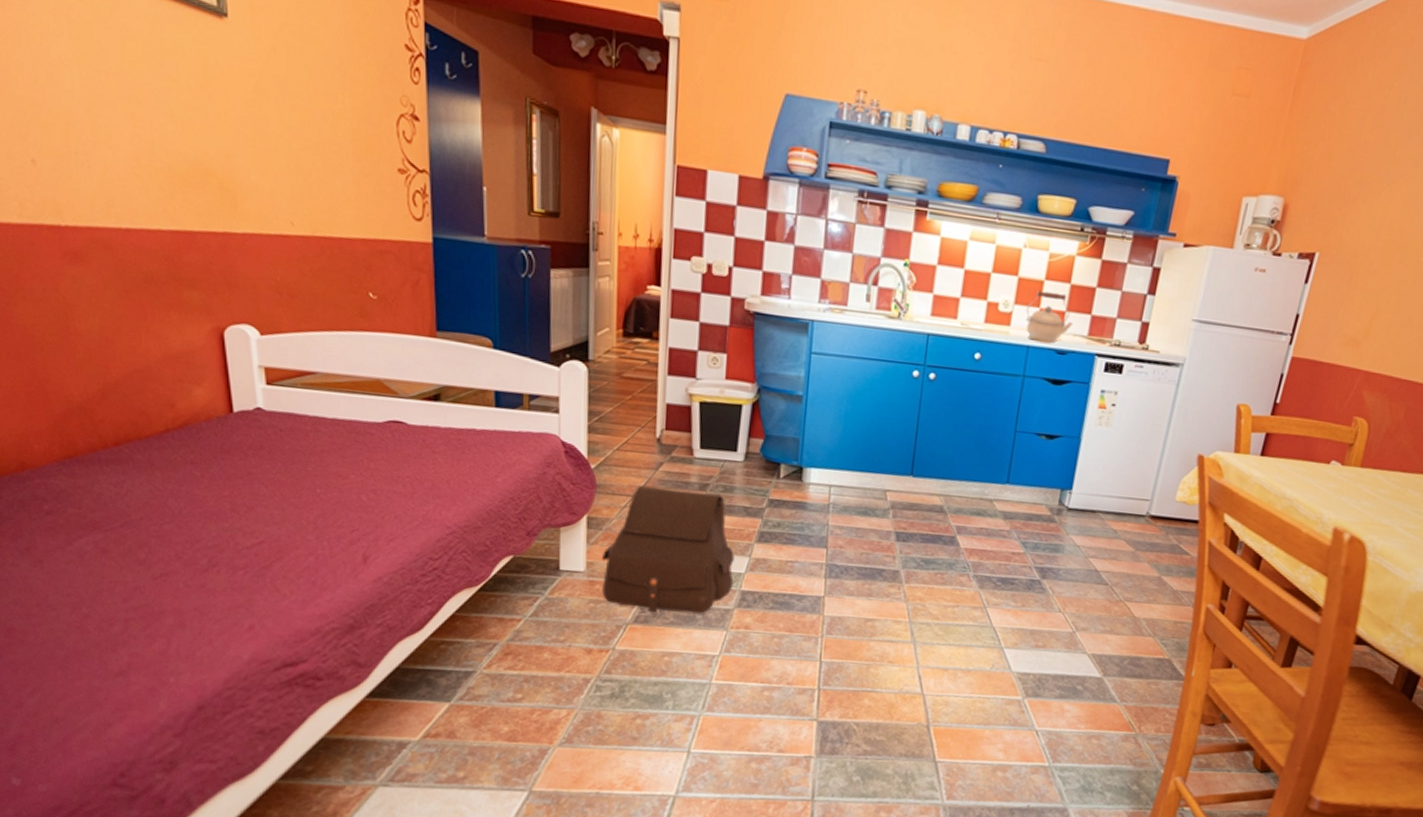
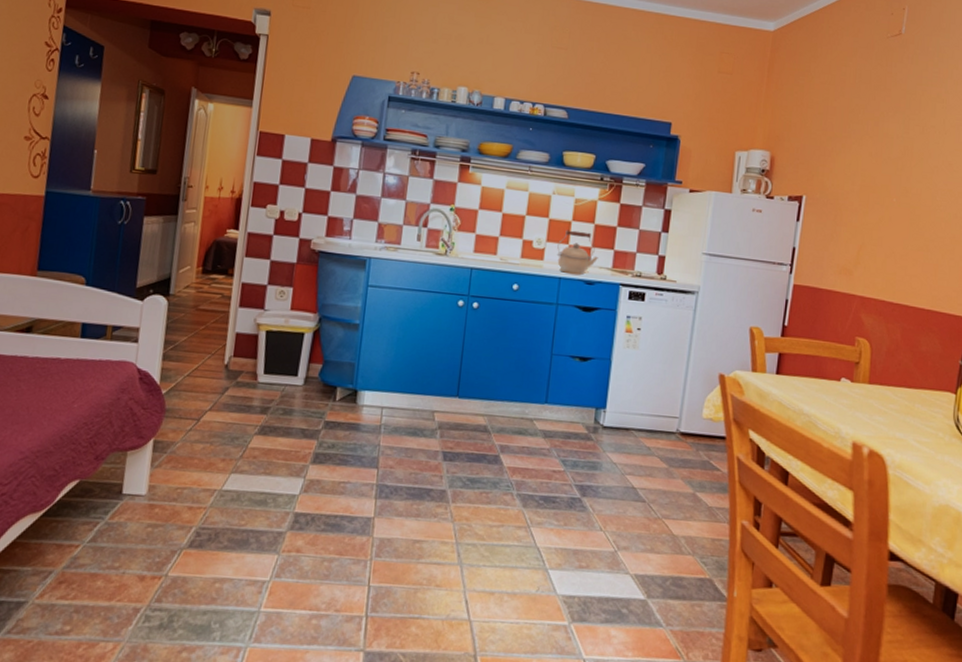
satchel: present [602,485,734,614] -> none [160,409,290,537]

